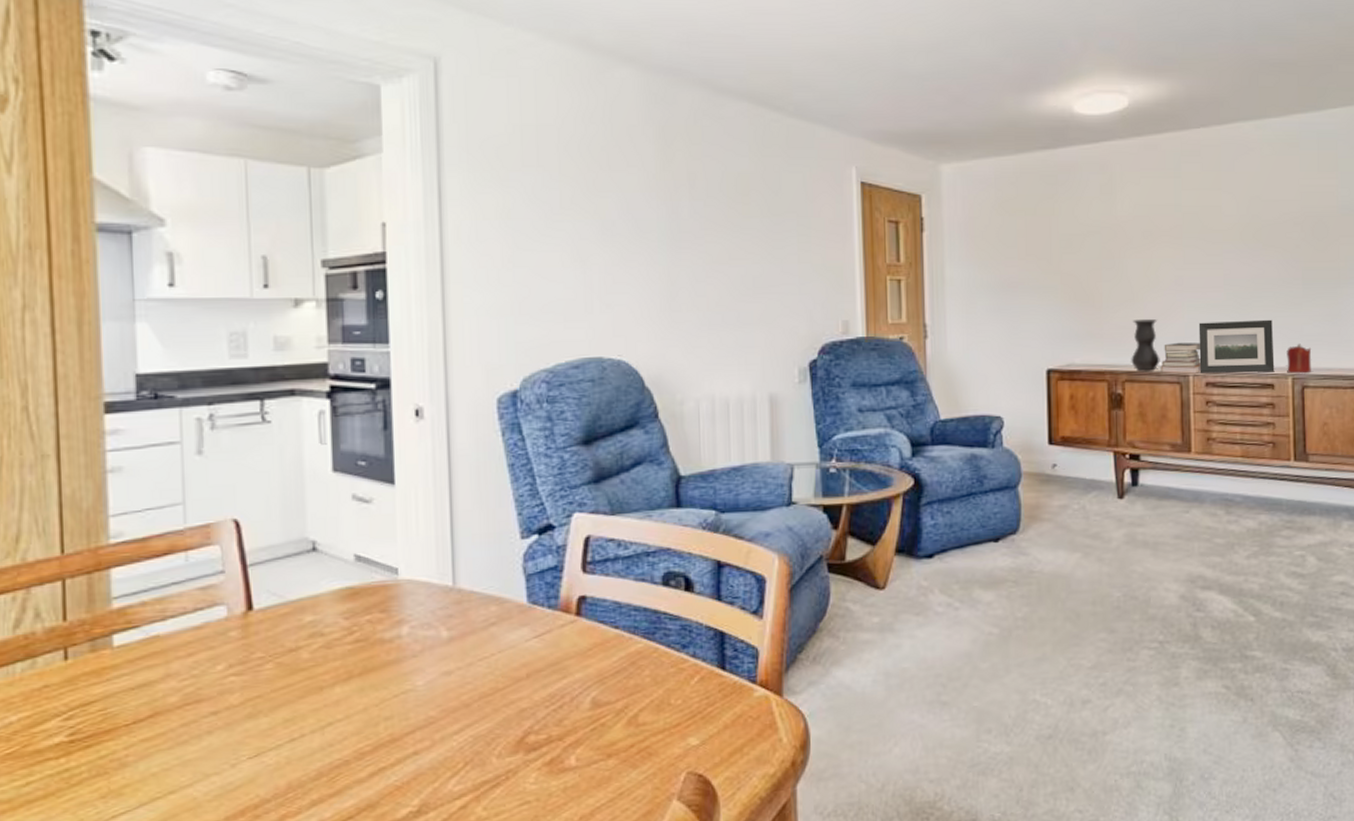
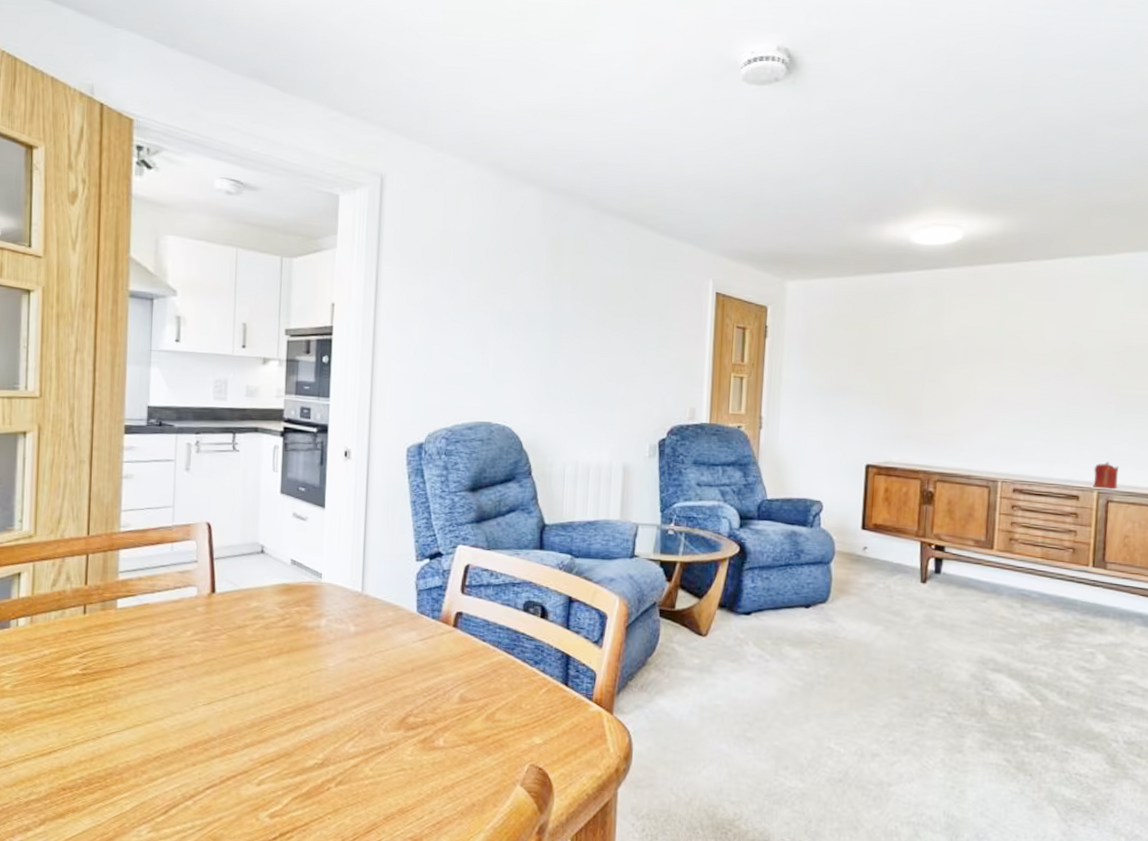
vase: present [1131,318,1160,373] -> none [944,427,973,475]
books: present [1160,342,1201,374] -> none [971,450,1011,480]
picture frame: present [1198,319,1275,374] -> none [1008,435,1083,485]

